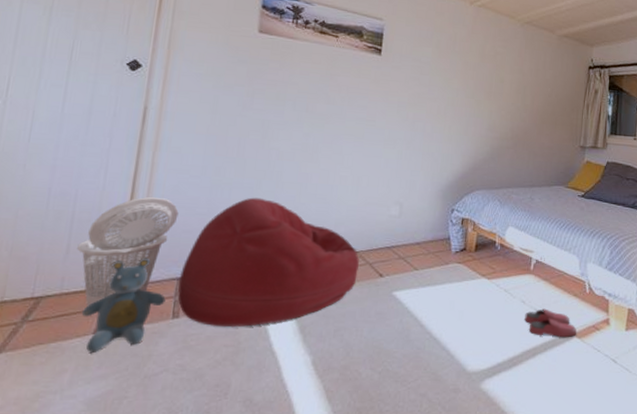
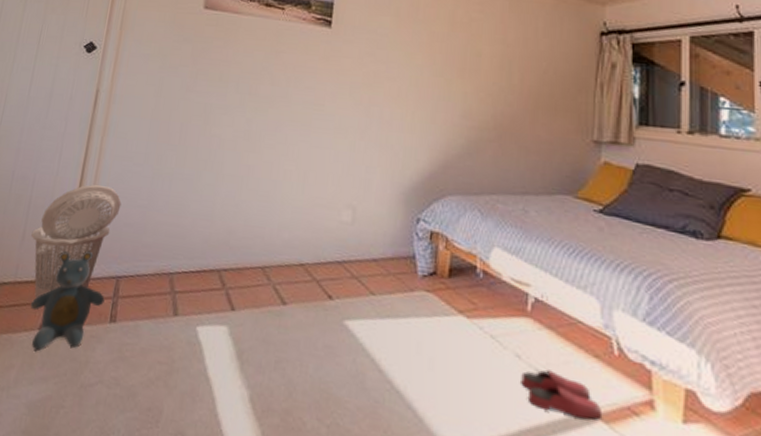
beanbag: present [178,197,359,328] -> none [116,190,305,343]

